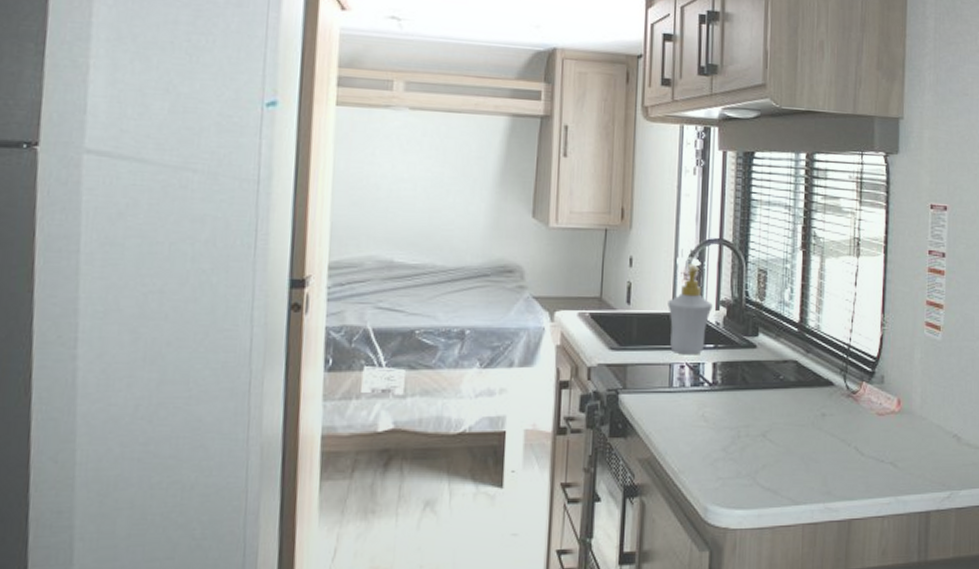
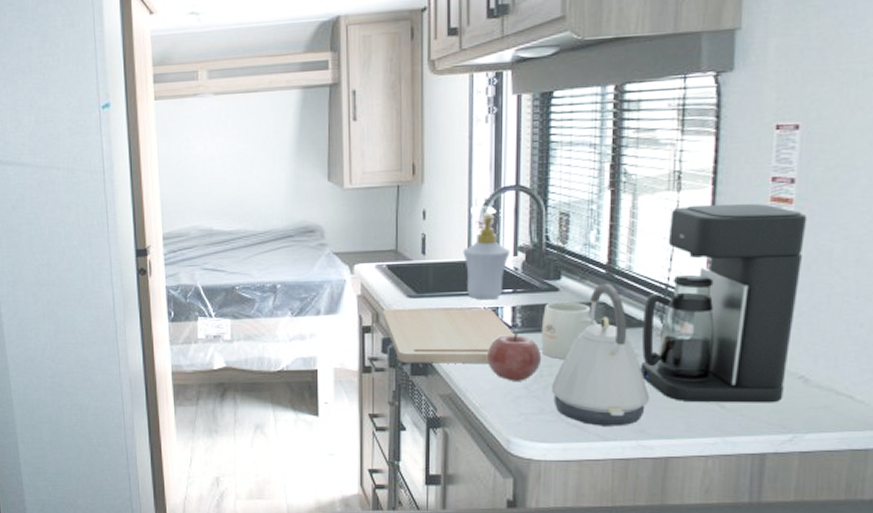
cutting board: none [581,362,715,424] -> present [382,308,515,363]
fruit: none [688,390,740,443] -> present [487,332,542,381]
mug: none [739,359,790,418] -> present [541,301,597,359]
kettle: none [747,342,836,489] -> present [551,283,650,426]
coffee maker: none [827,270,955,462] -> present [640,204,808,403]

